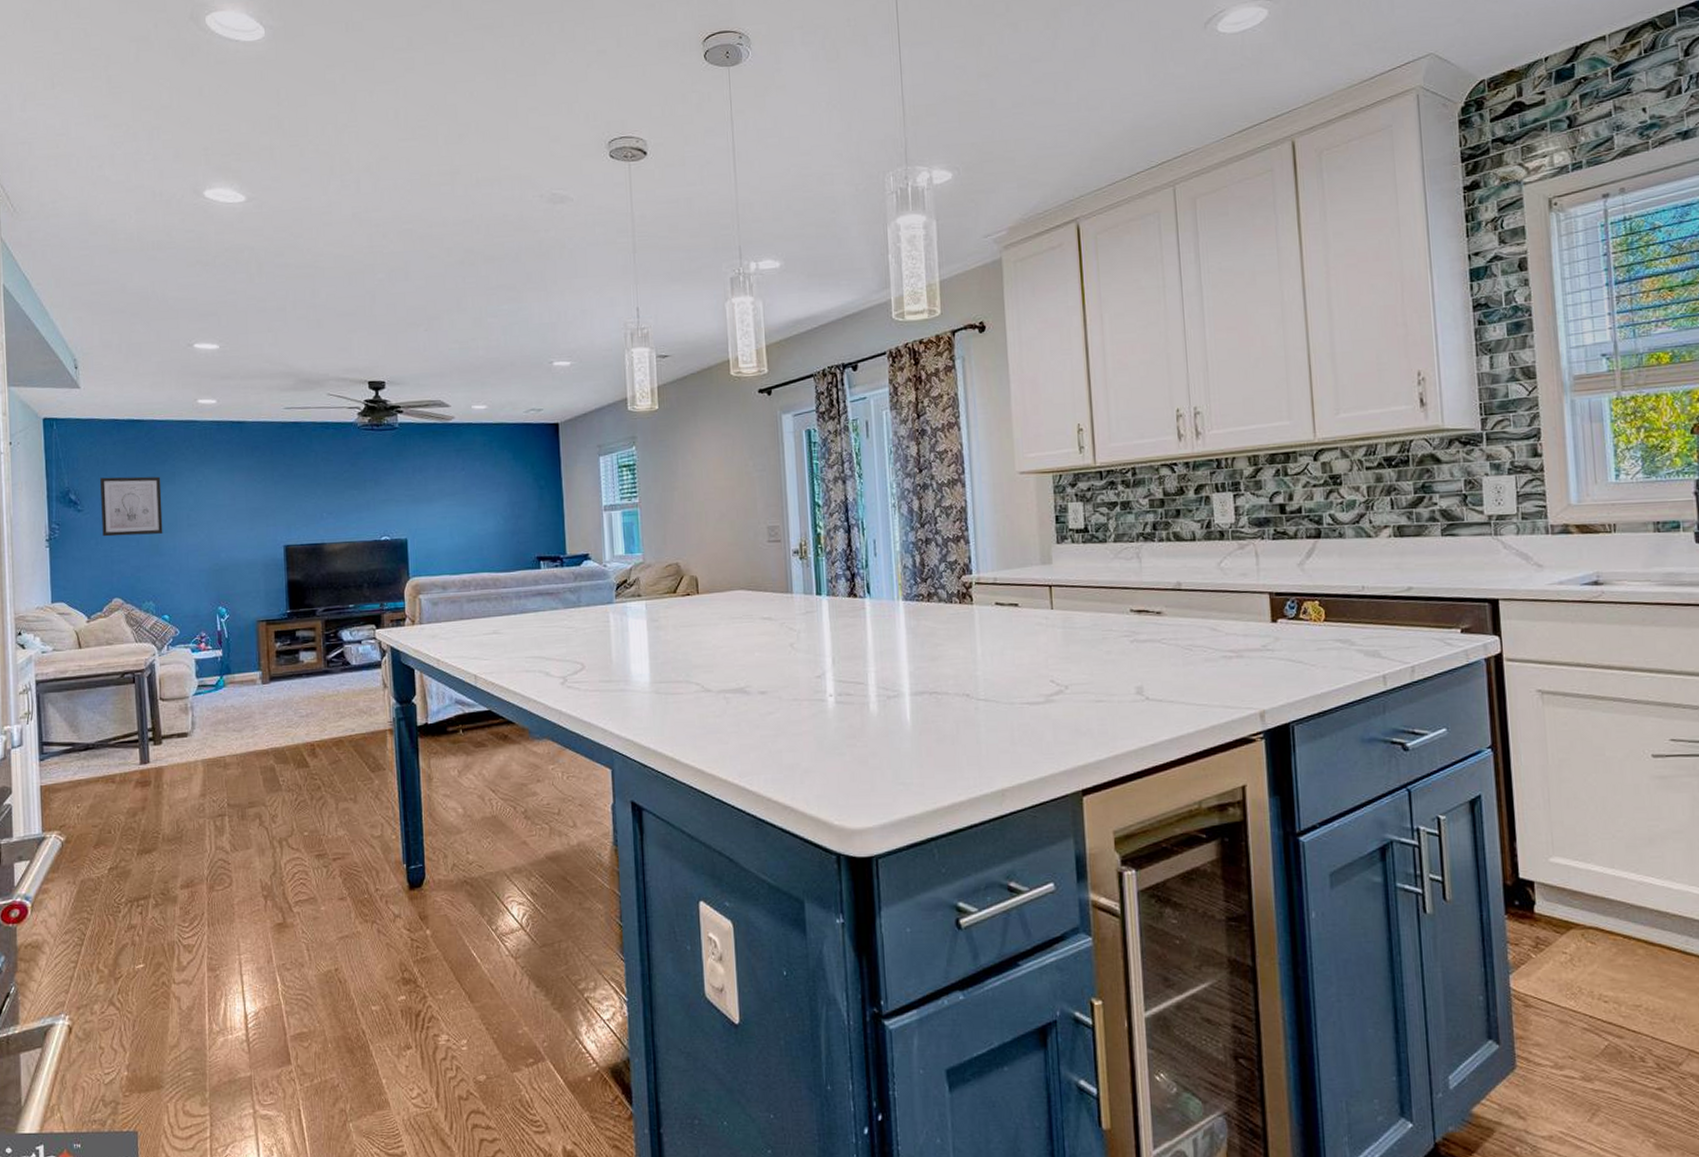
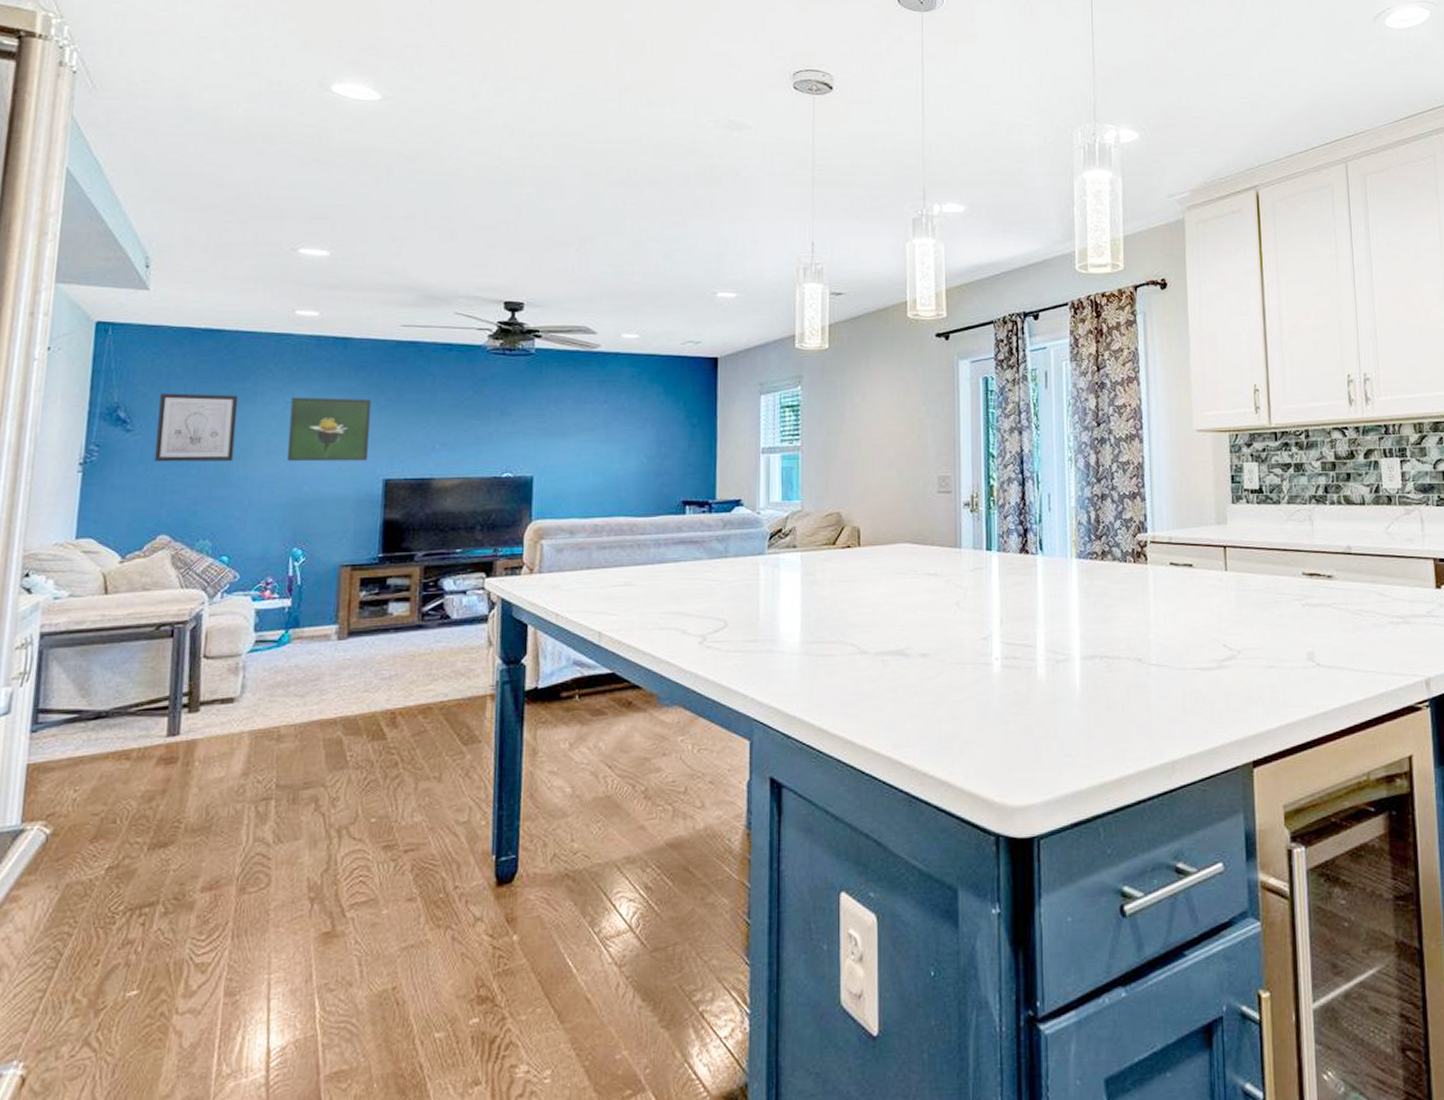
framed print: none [202,475,269,532] -> present [286,397,371,462]

